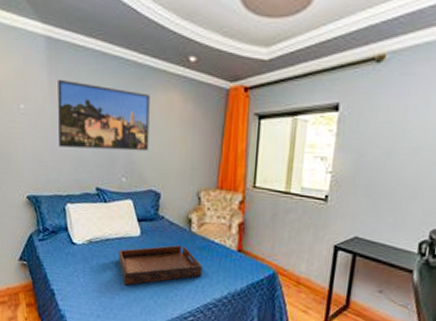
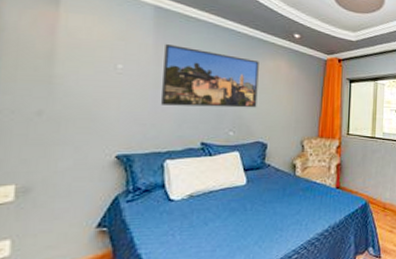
serving tray: present [118,245,203,286] -> none [222,188,306,236]

